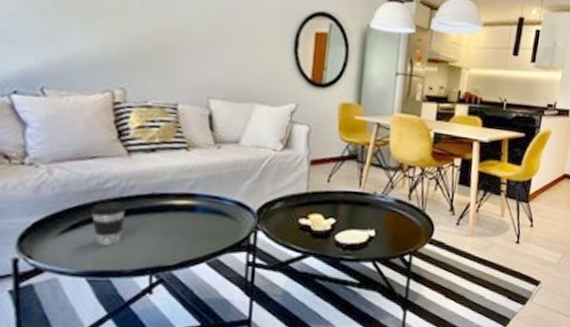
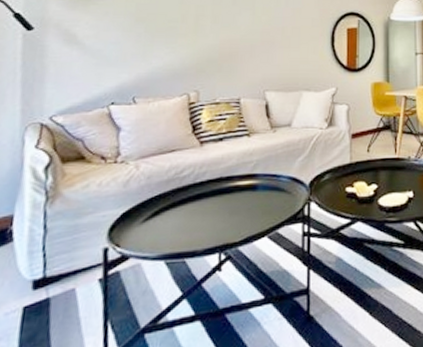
coffee cup: present [91,201,126,245] -> none [170,188,199,229]

